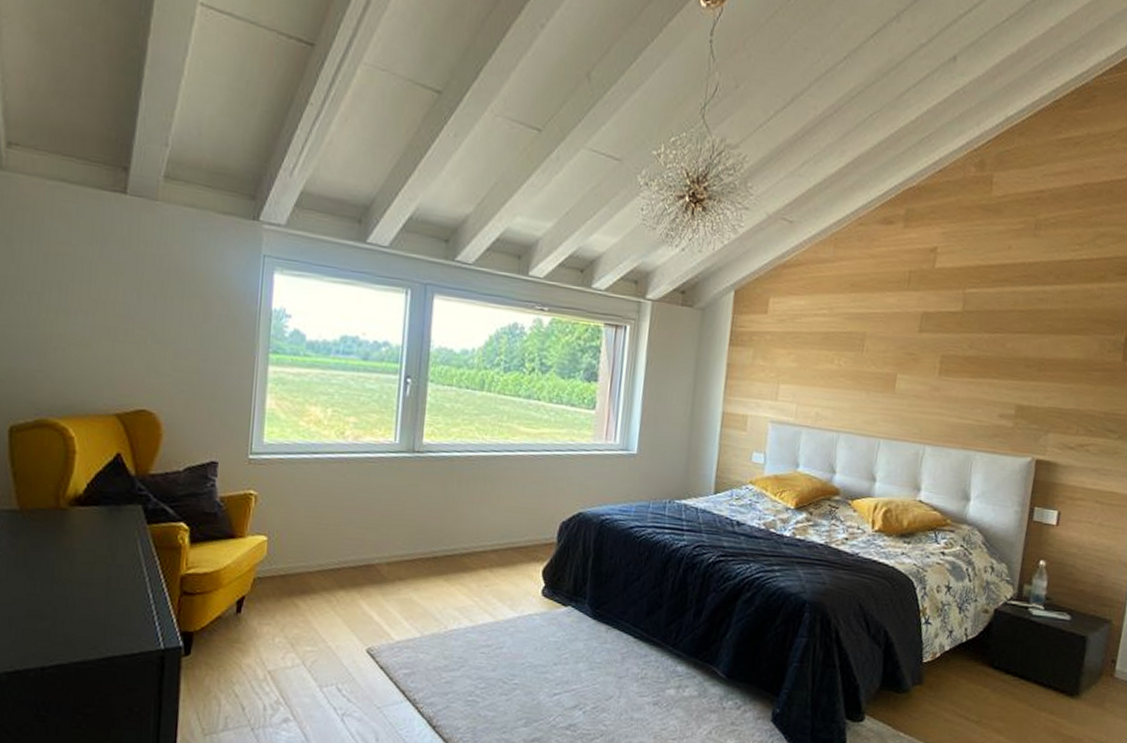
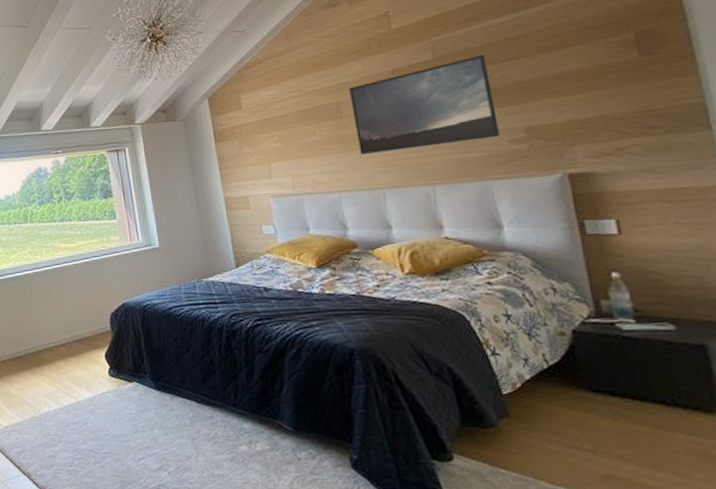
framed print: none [869,319,1006,409] -> present [349,54,500,154]

